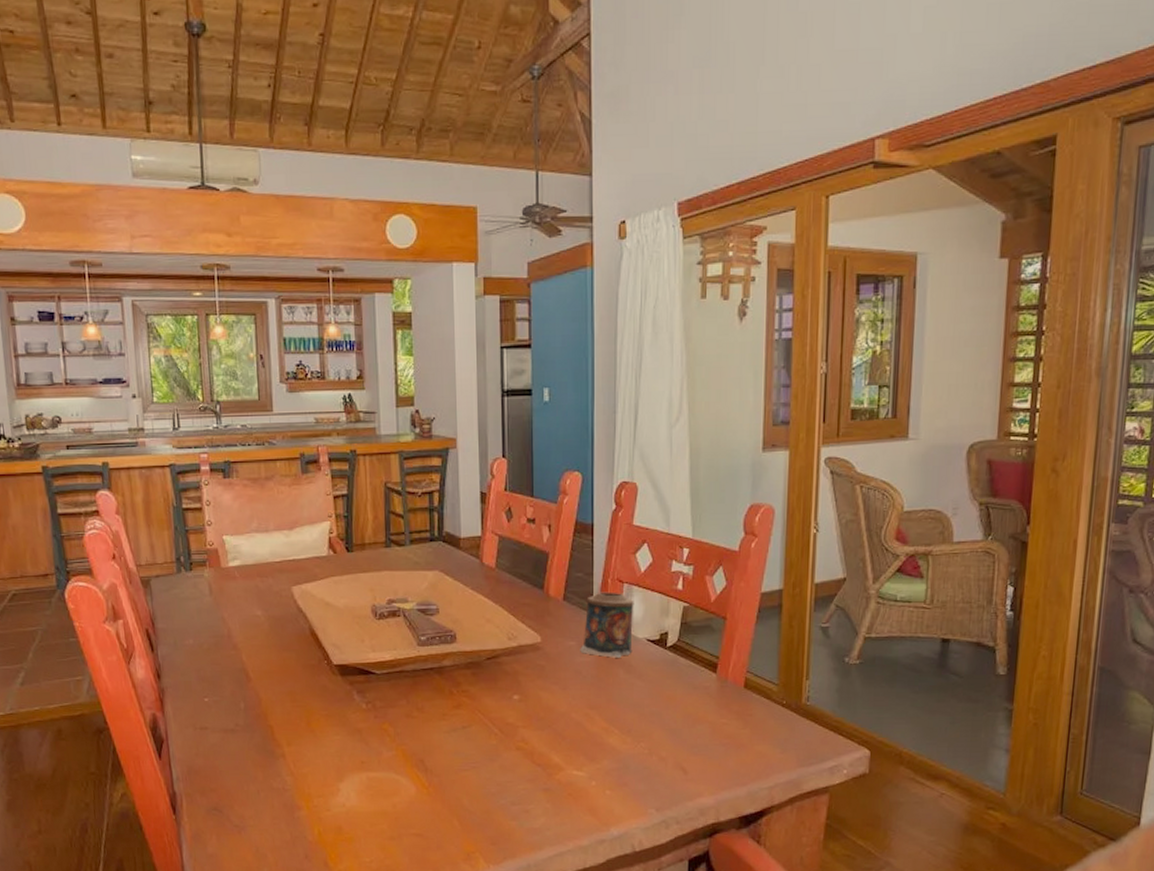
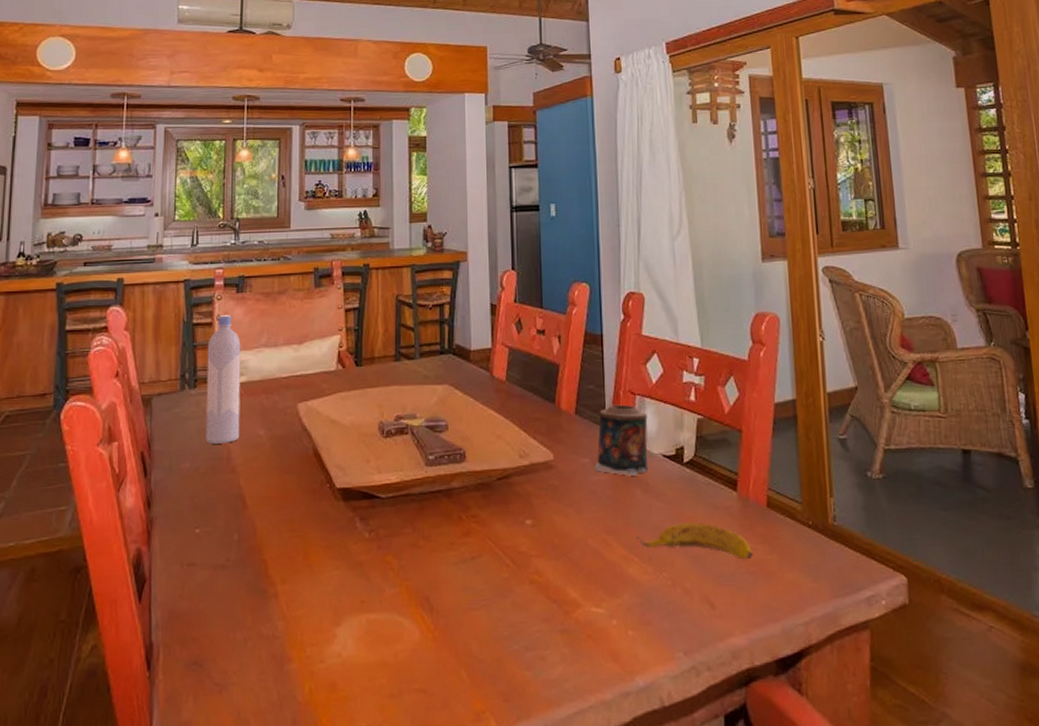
bottle: none [199,500,238,623] -> present [206,315,241,444]
banana: none [618,700,728,732] -> present [636,522,754,559]

